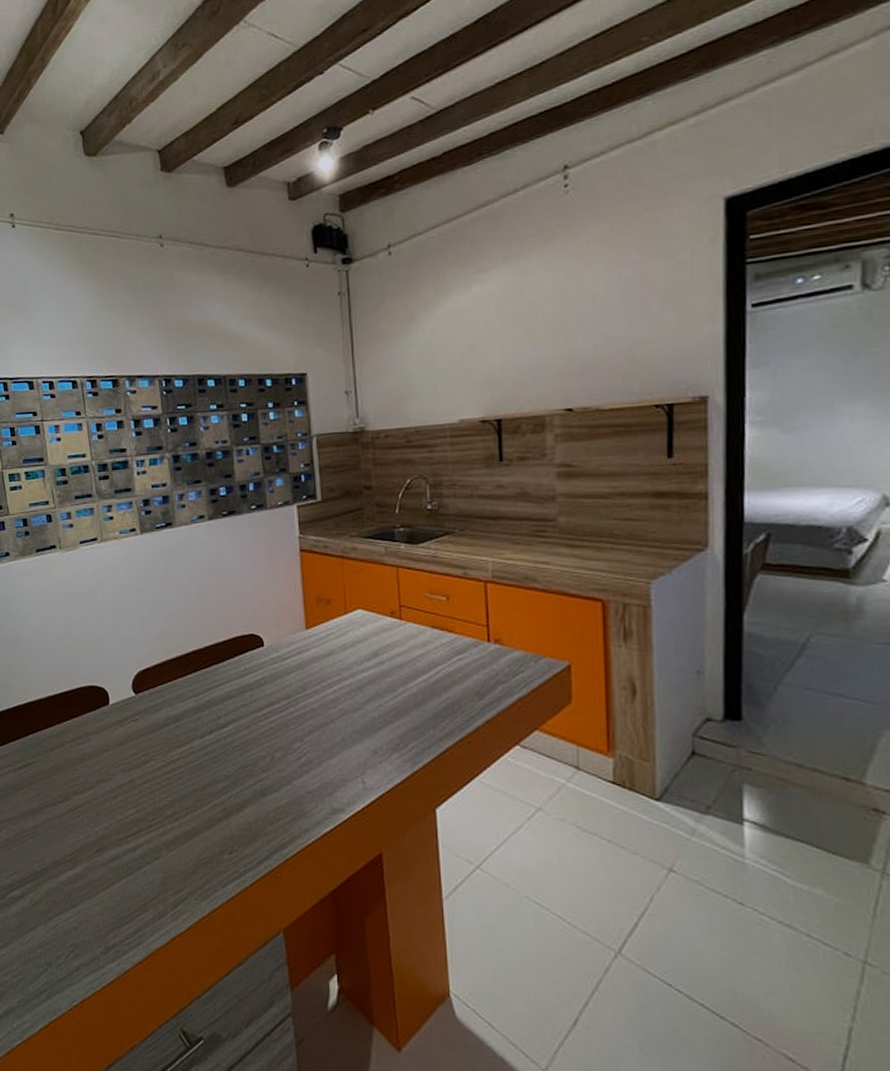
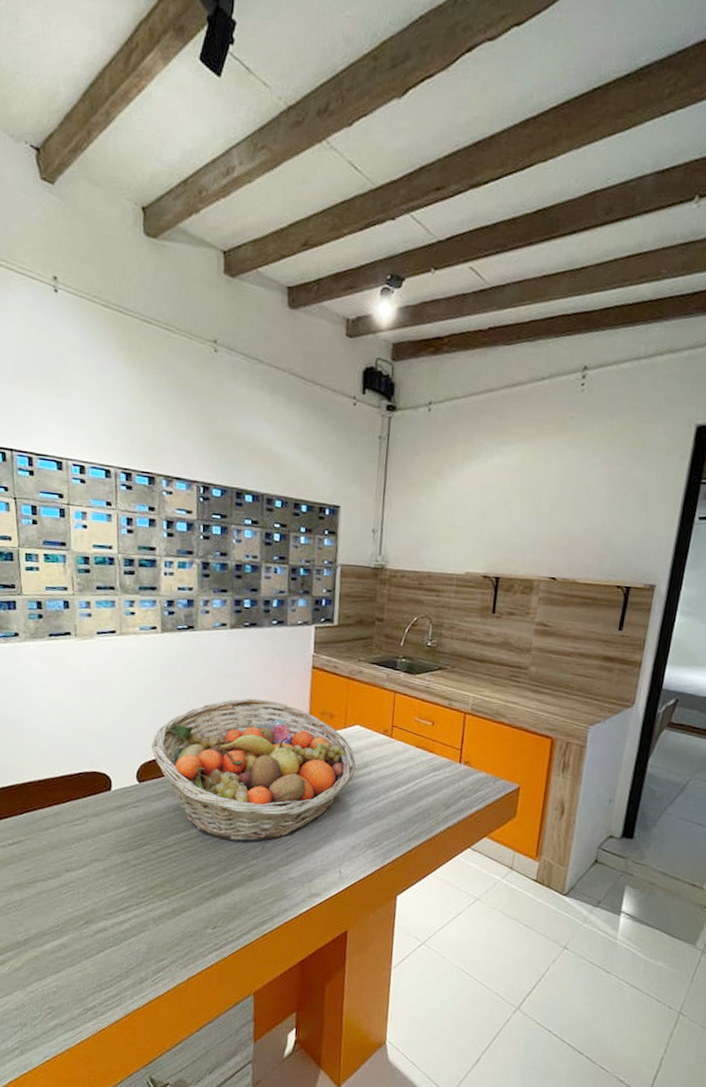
fruit basket: none [144,592,364,754] -> present [152,698,356,843]

